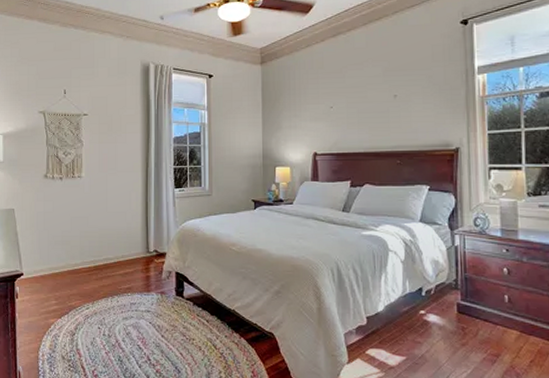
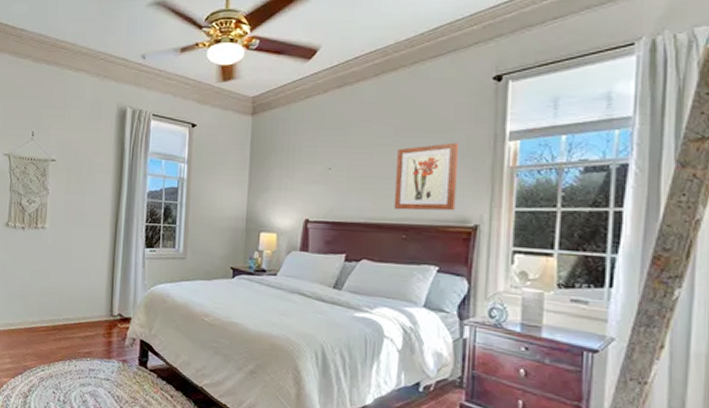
wall art: none [387,78,439,139] -> present [393,142,458,211]

